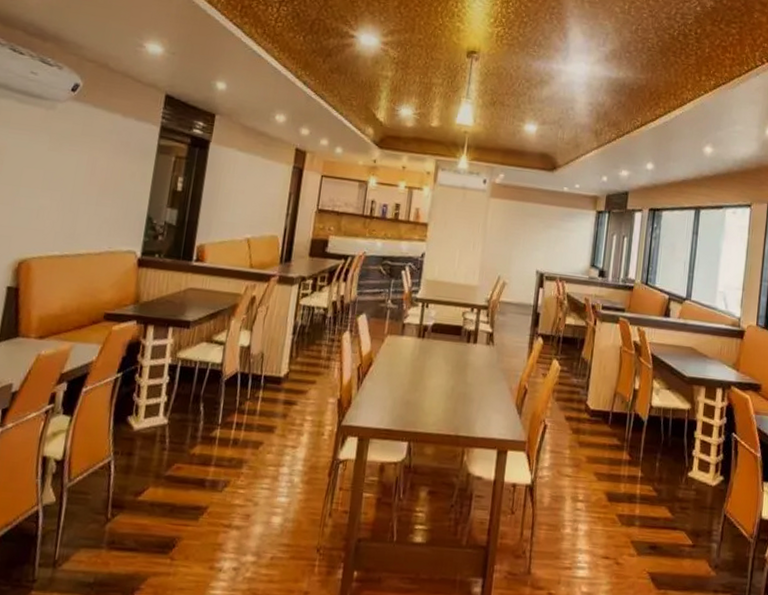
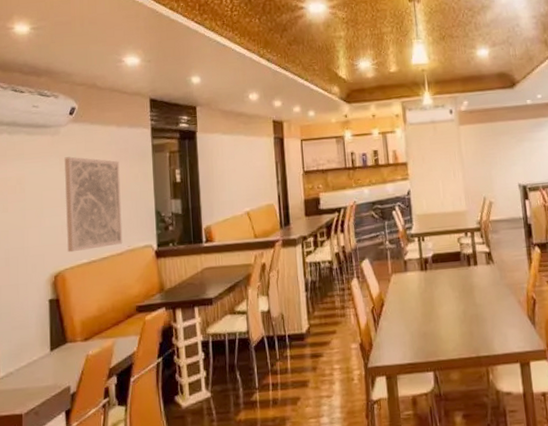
wall art: none [39,136,118,244] -> present [64,156,123,253]

